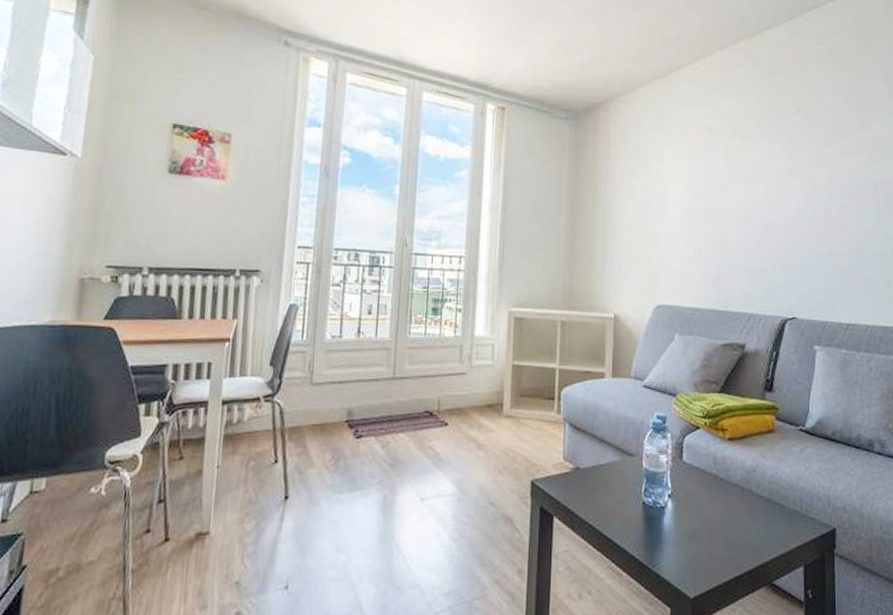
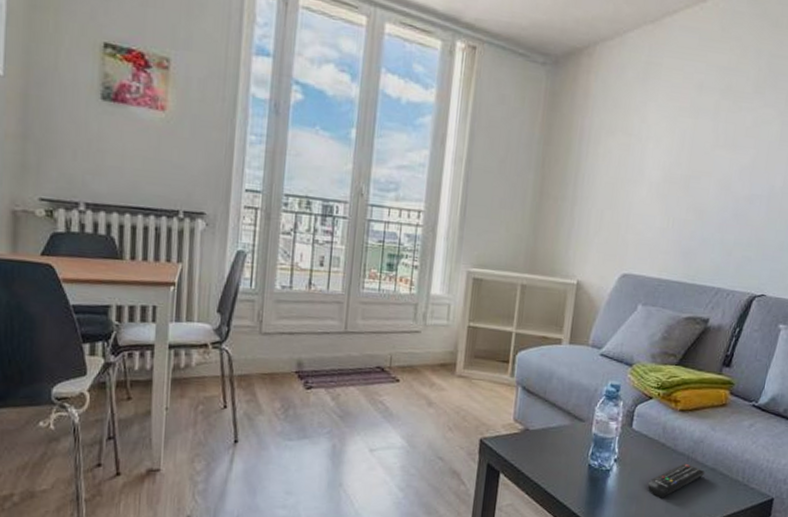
remote control: none [705,495,762,534] -> present [647,463,705,497]

